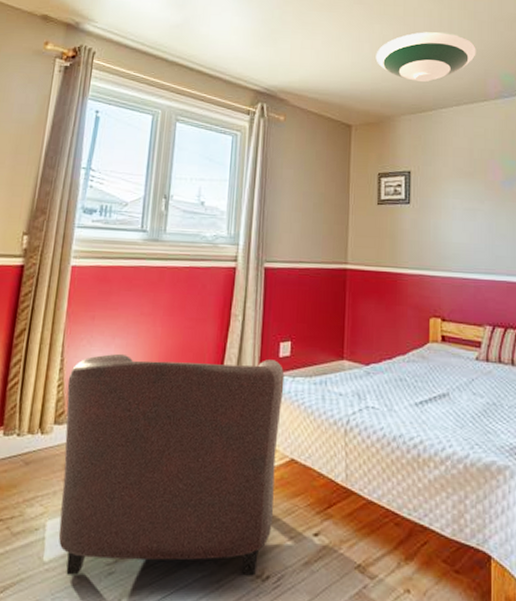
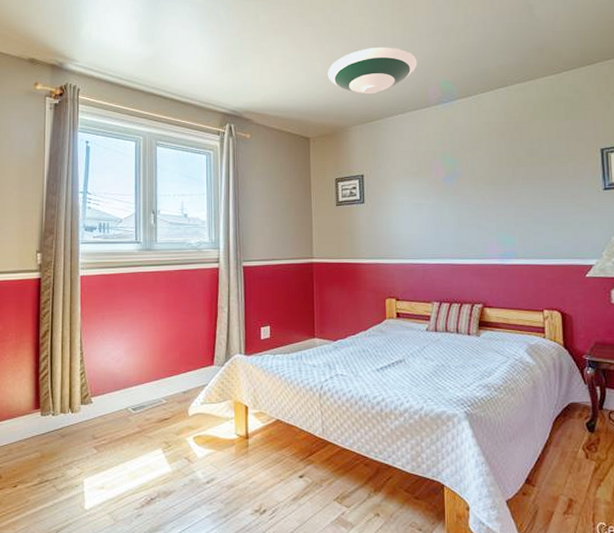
chair: present [58,353,285,576] -> none [88,342,267,518]

